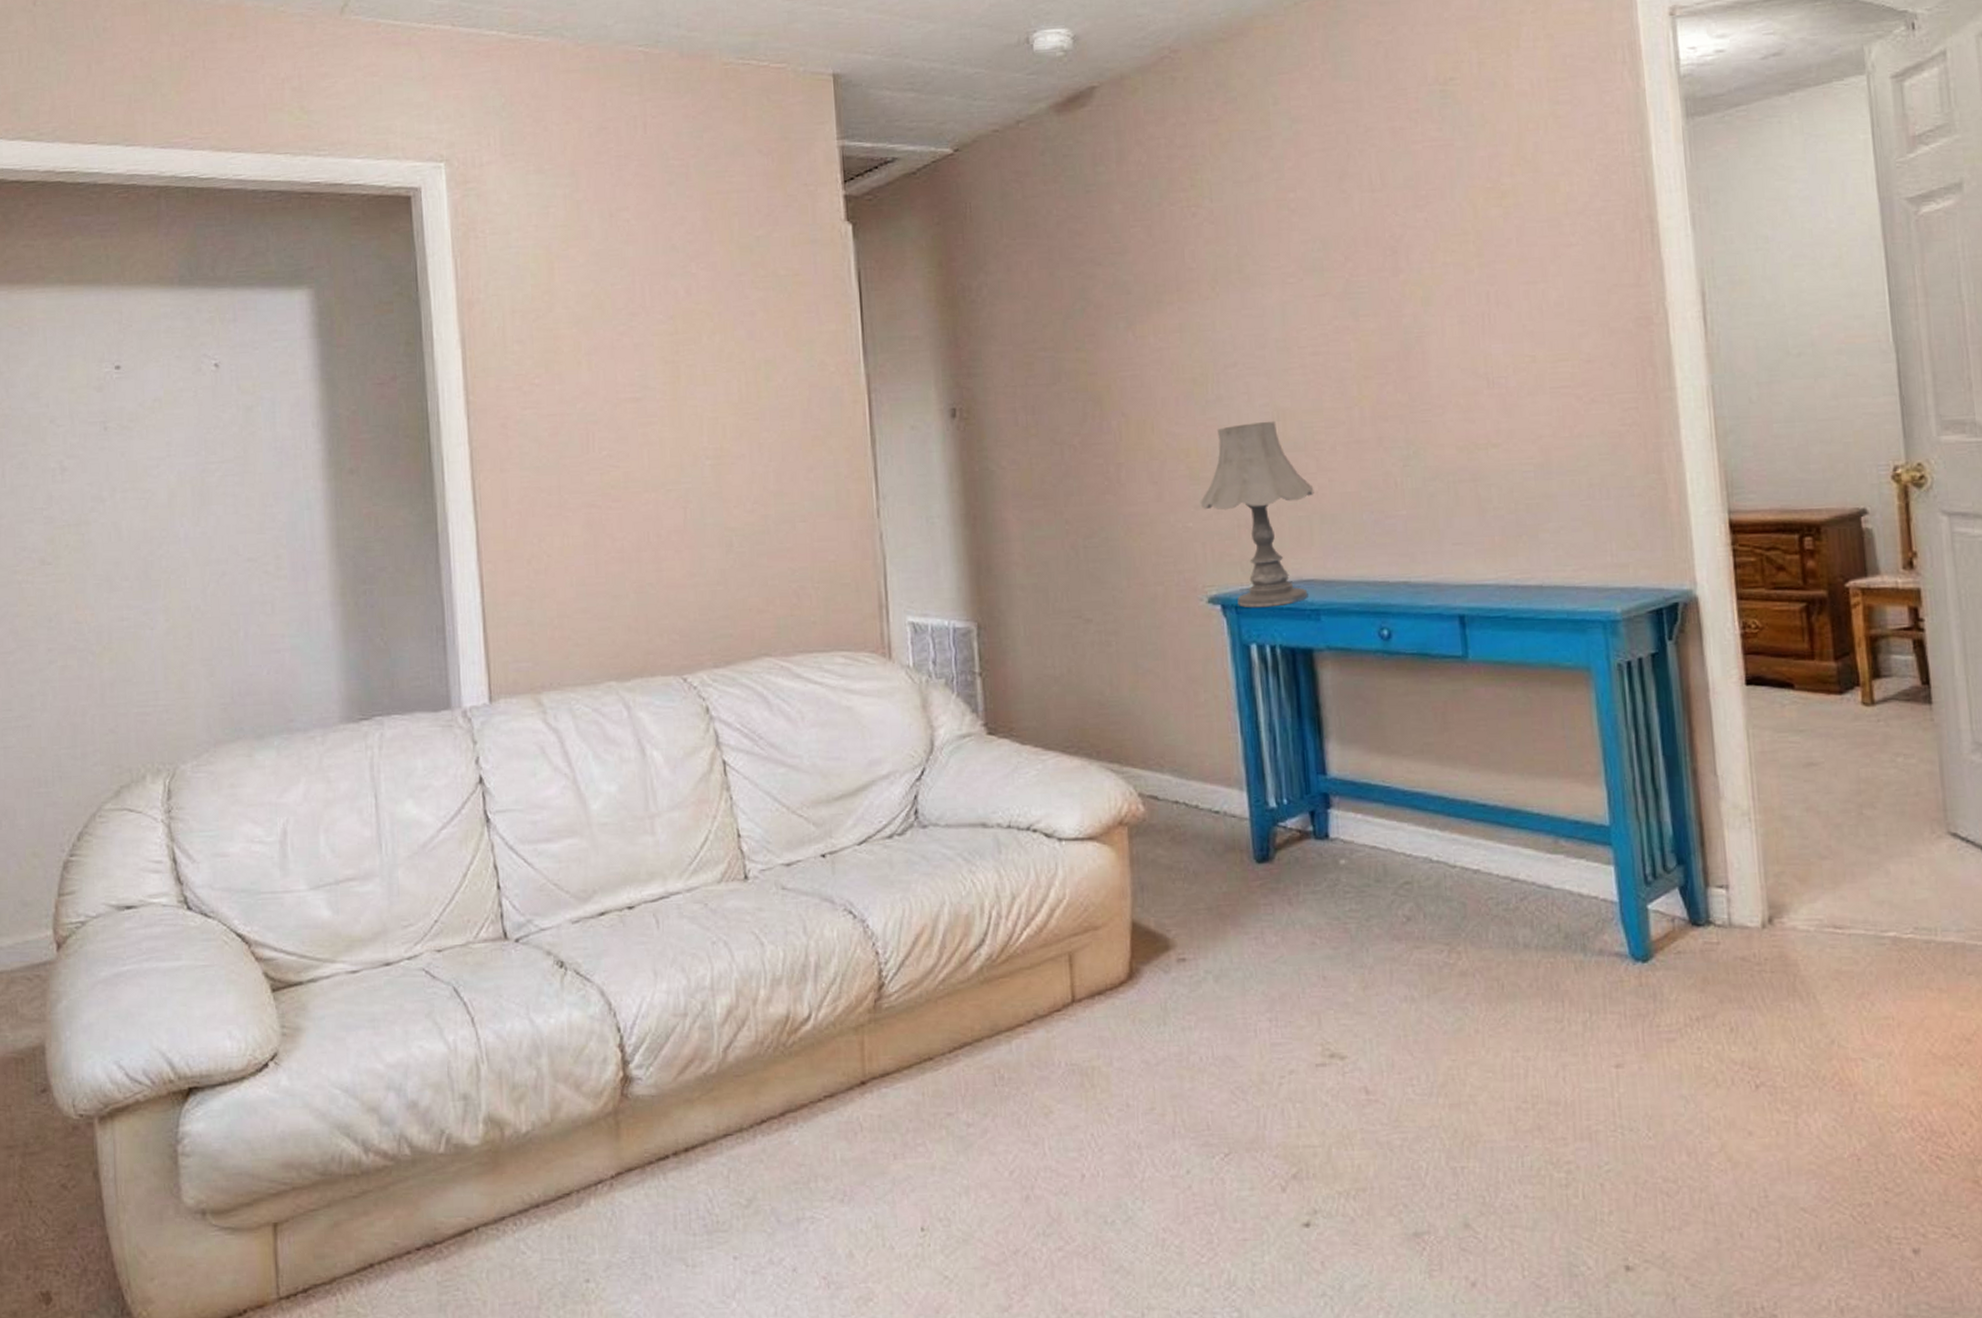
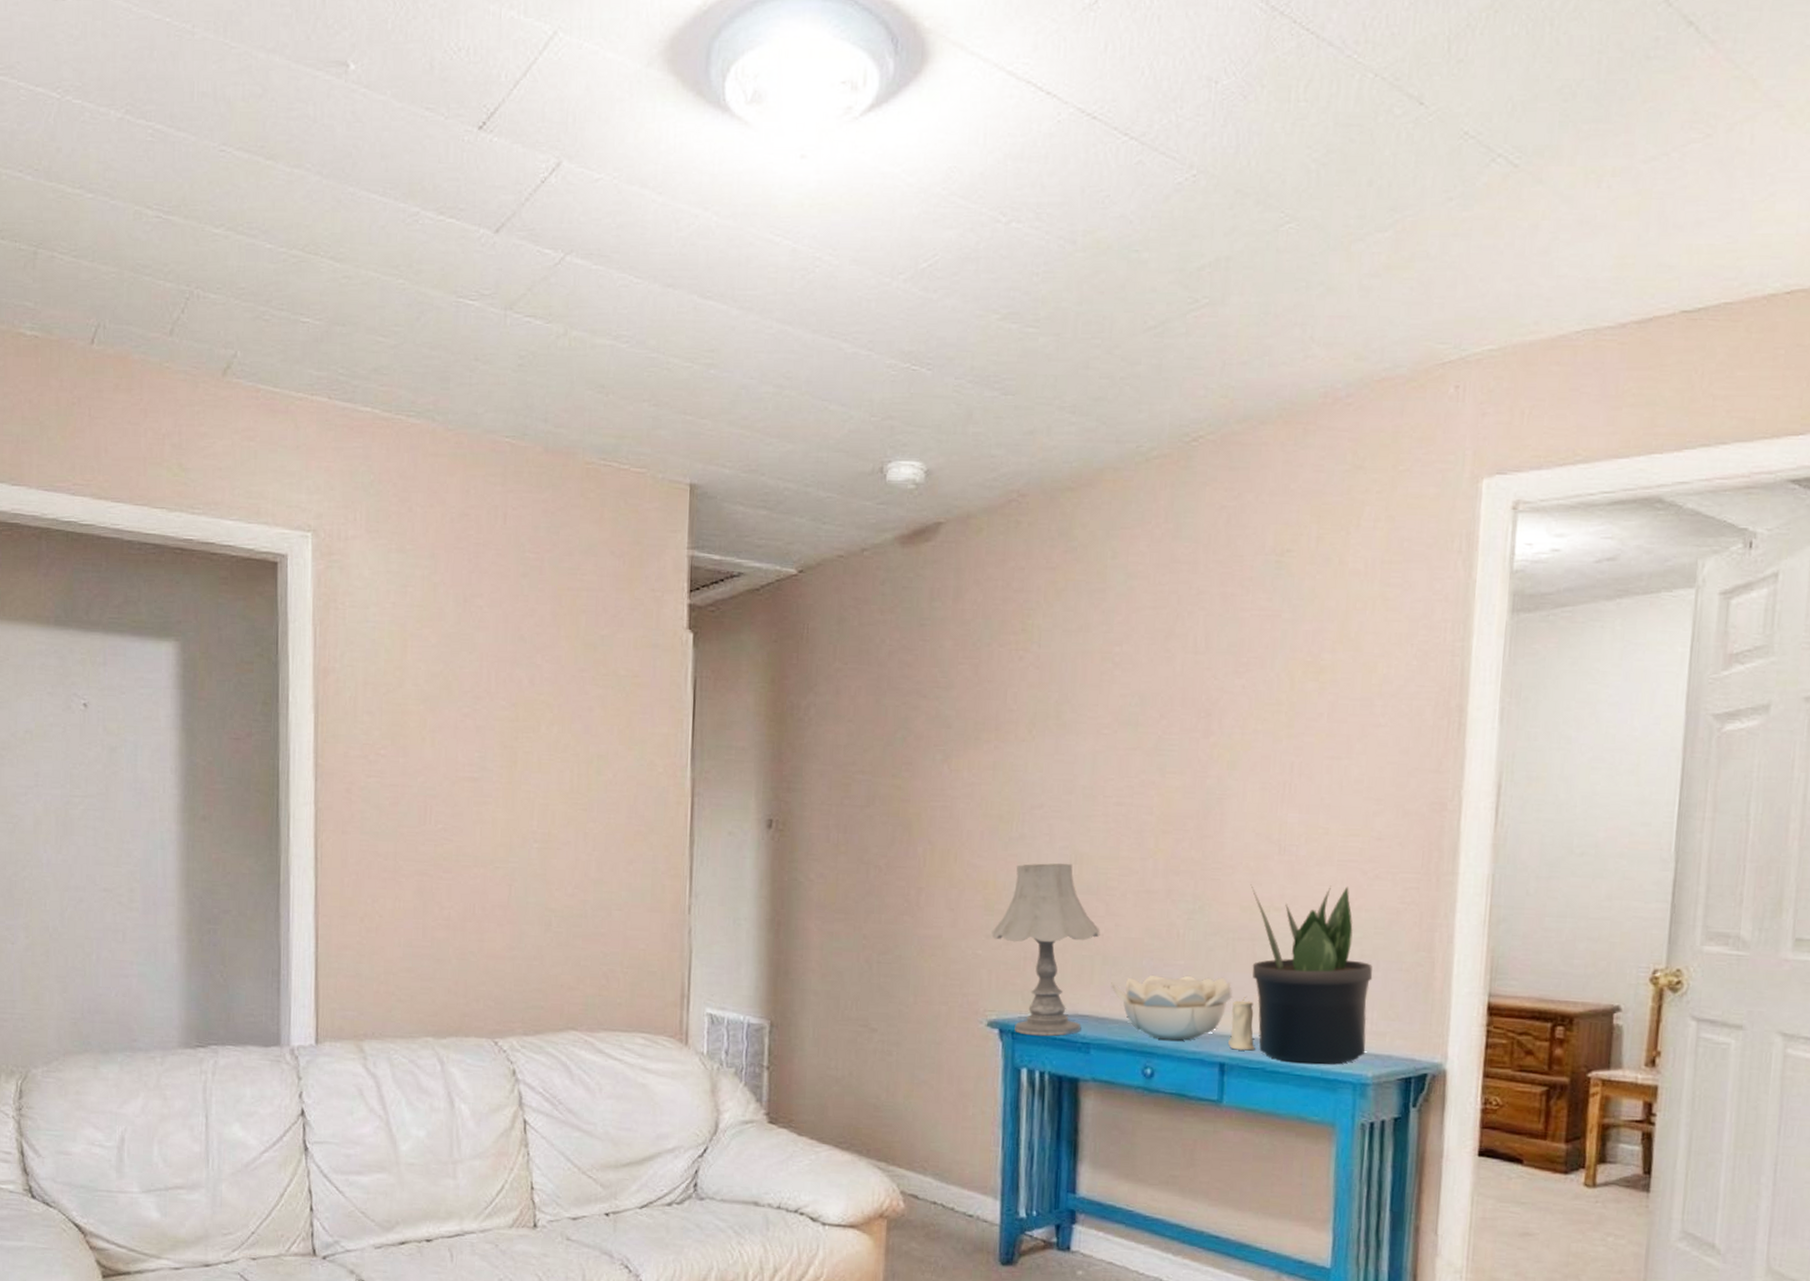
decorative bowl: none [1333,523,1462,597] -> present [1111,974,1232,1041]
planter: none [1463,414,1610,607] -> present [1250,884,1373,1065]
candle: none [1463,542,1494,600] -> present [1227,997,1255,1051]

